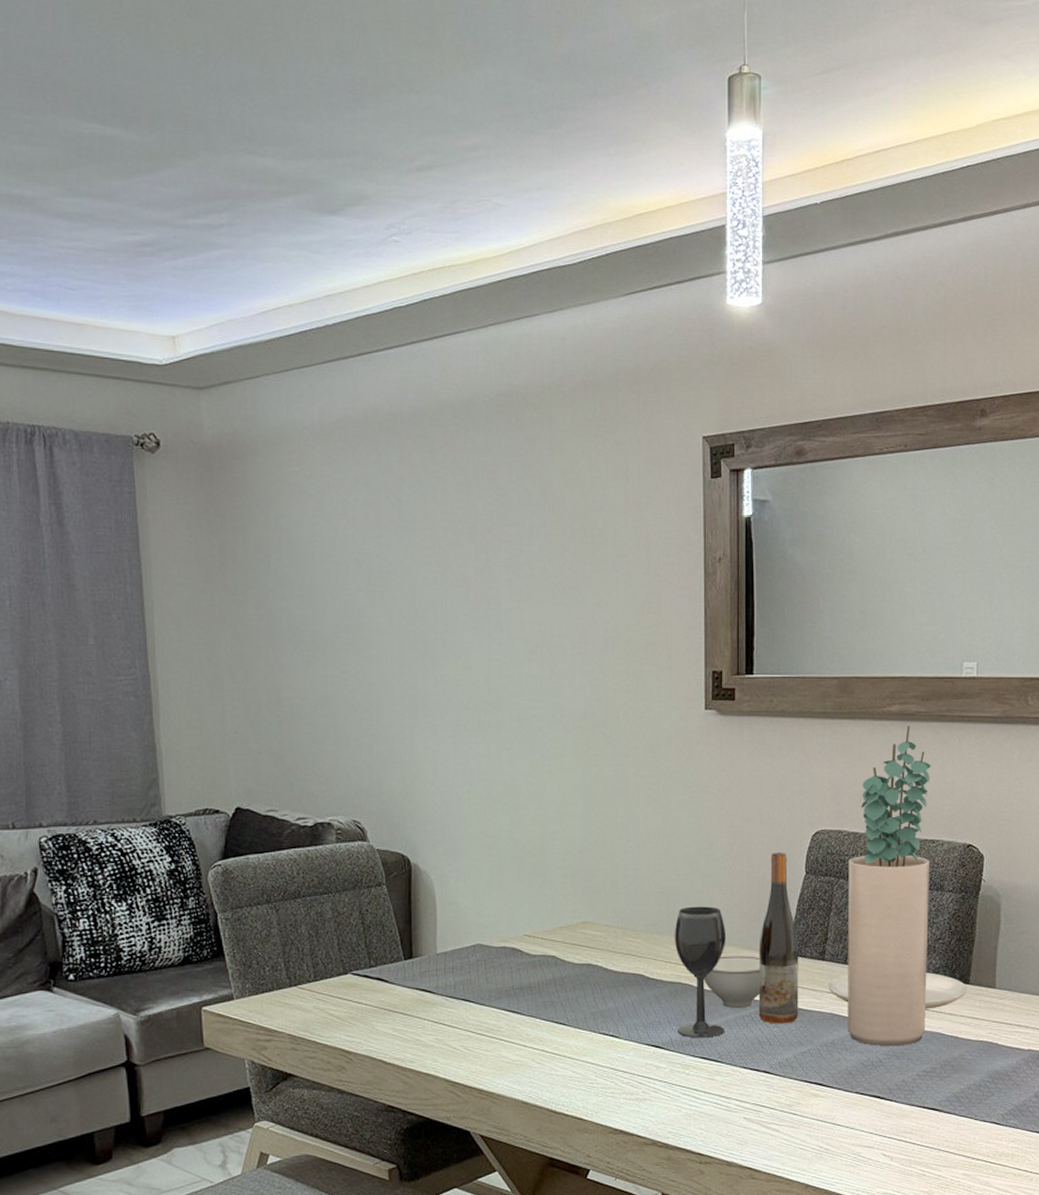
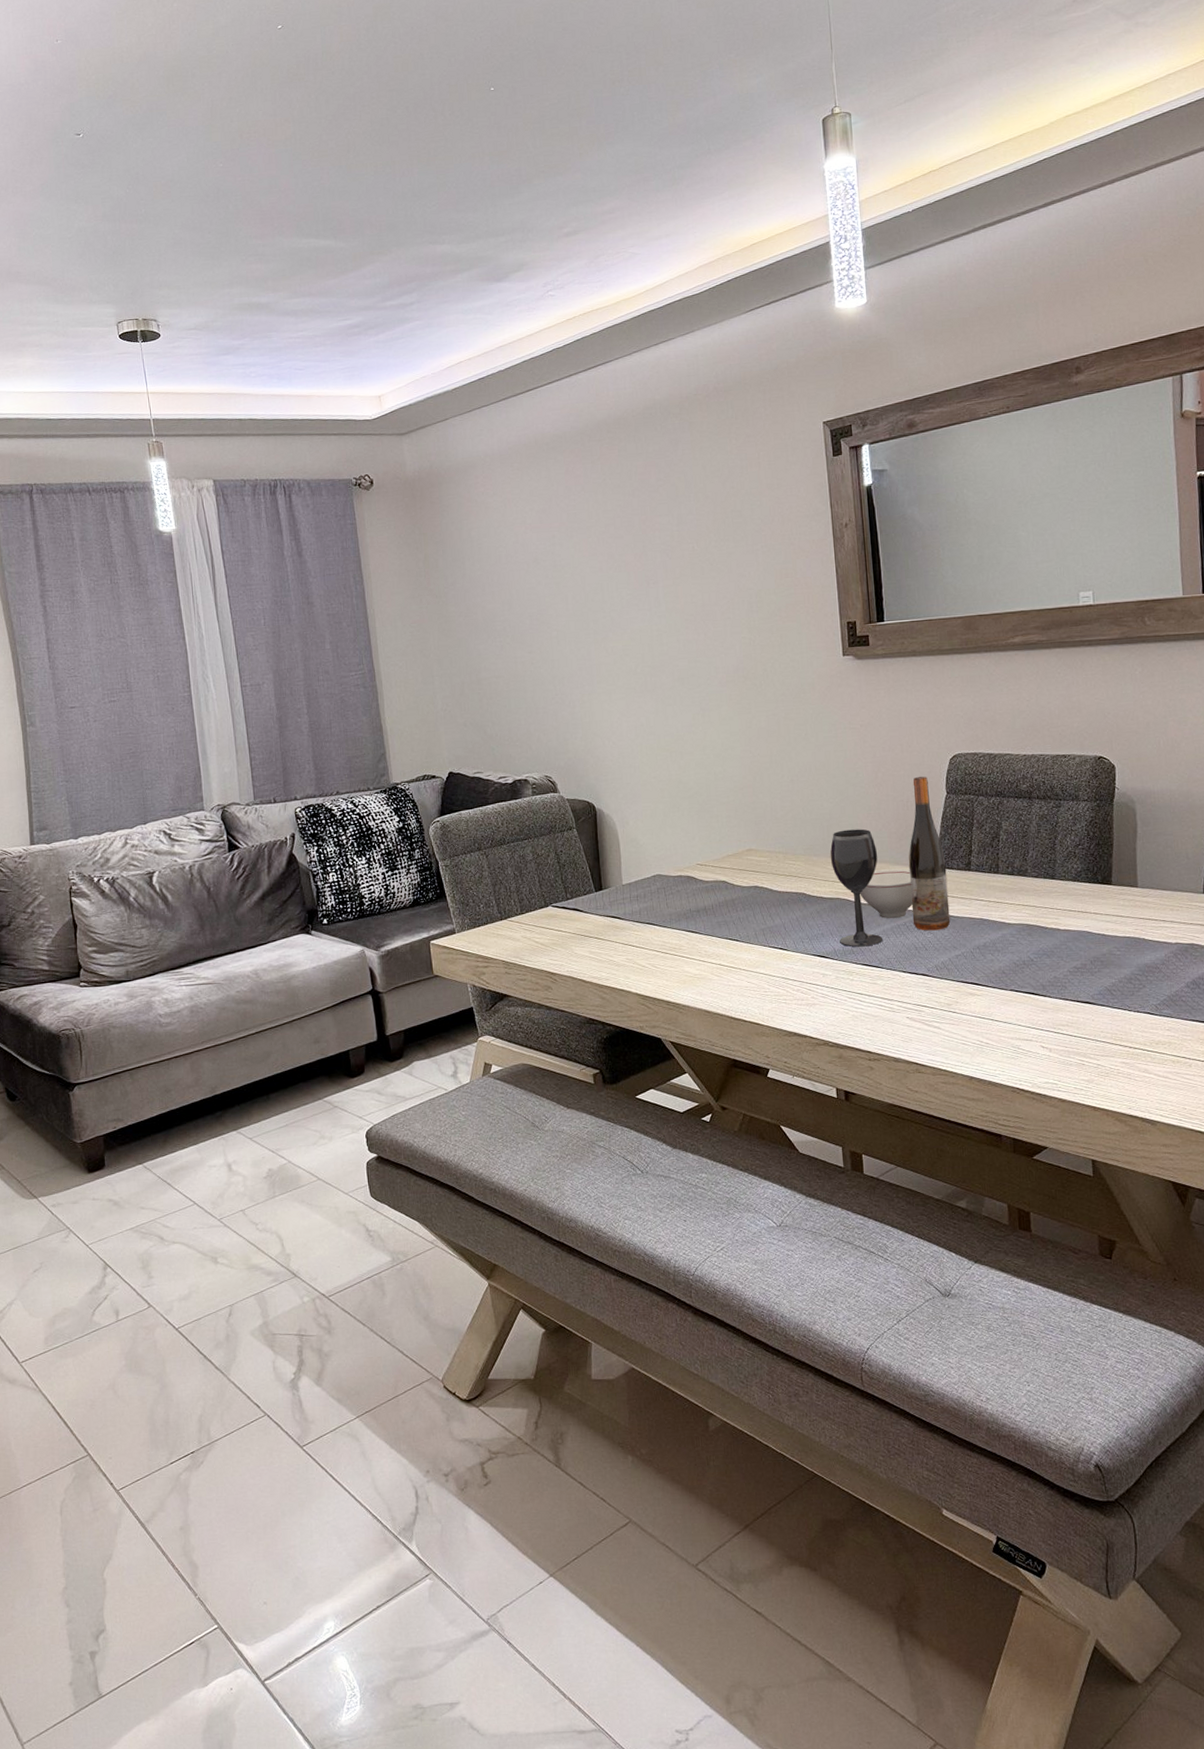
plate: present [828,972,967,1009] -> none [975,876,1111,910]
vase: present [848,726,931,1047] -> none [986,654,1073,947]

